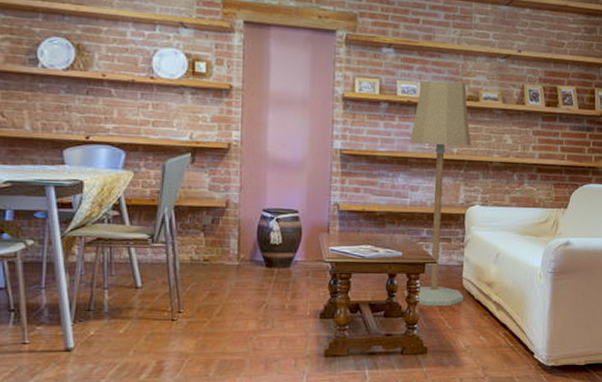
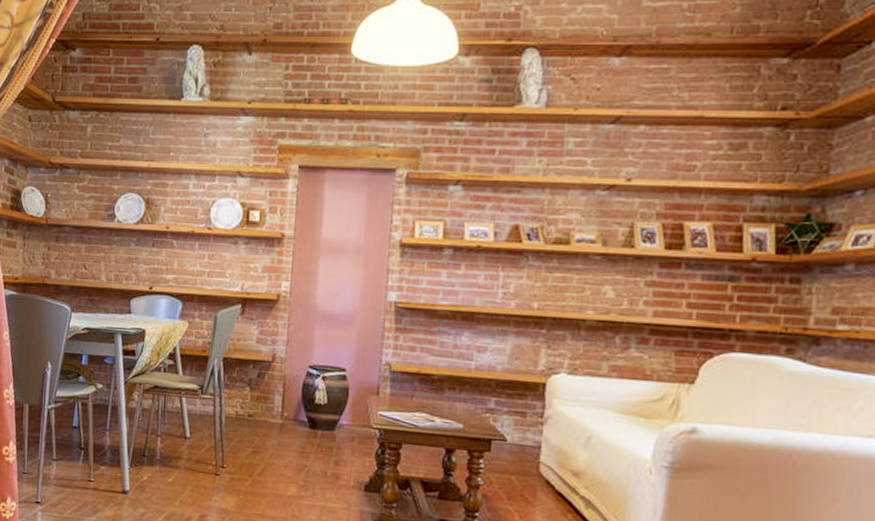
floor lamp: present [404,80,471,306] -> none [463,220,558,495]

